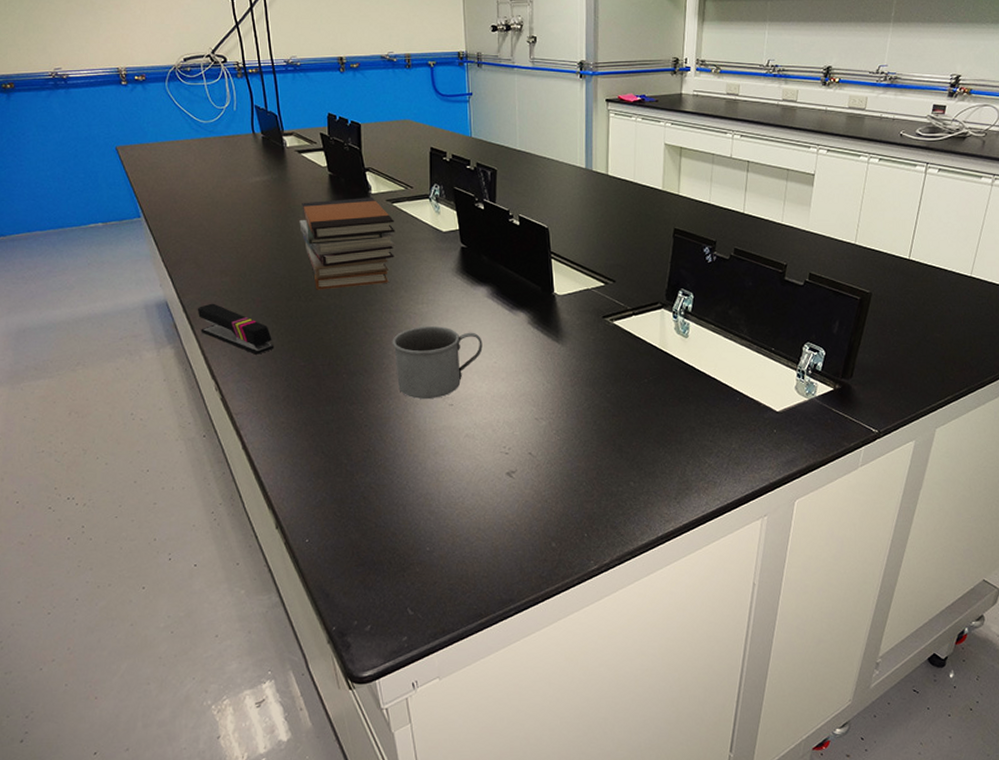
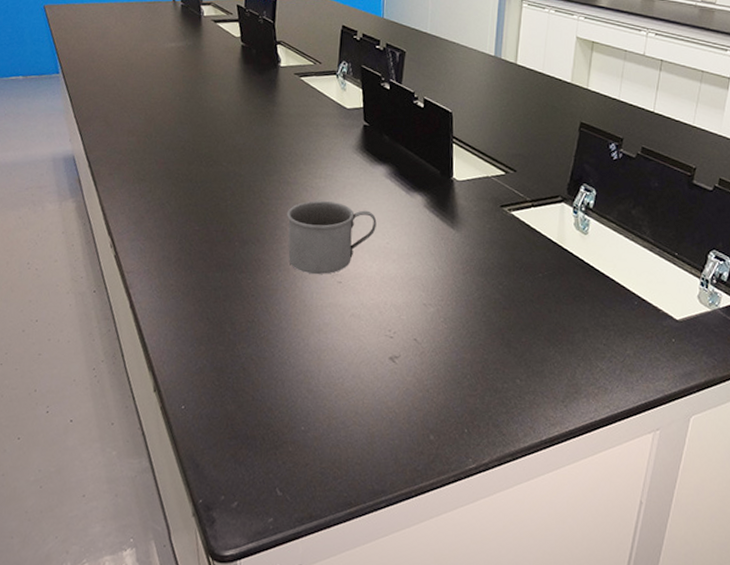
stapler: present [197,303,275,355] -> none [101,161,172,215]
book stack: present [299,198,396,290] -> none [208,69,301,157]

